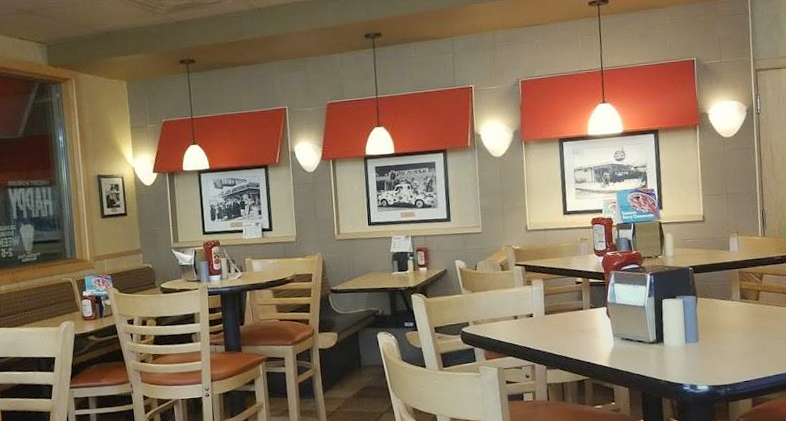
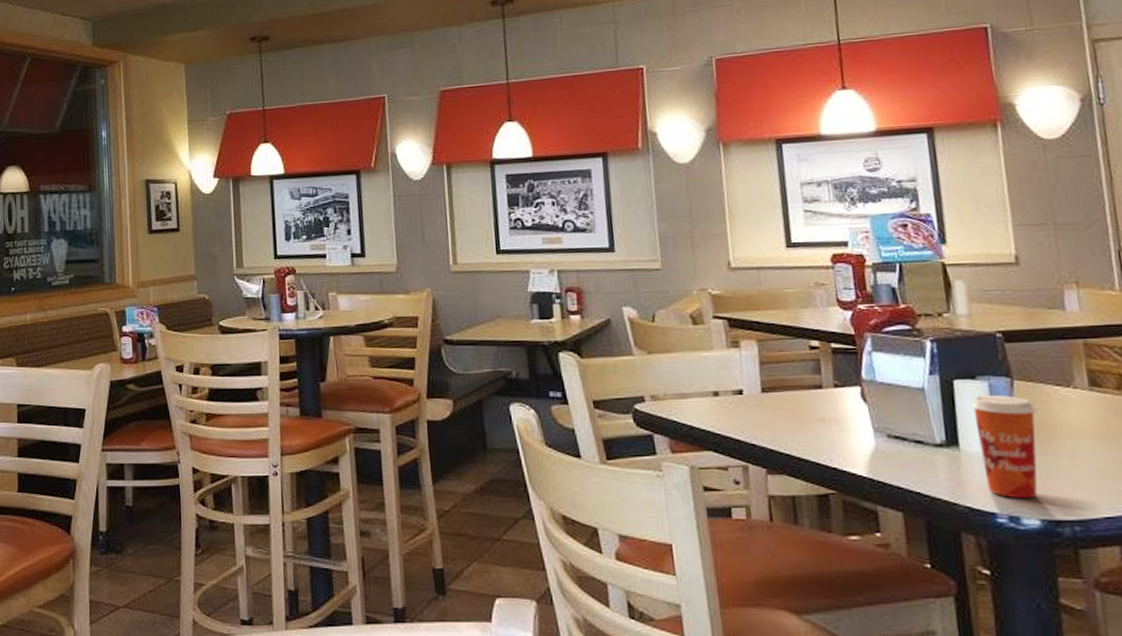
paper cup: none [672,307,710,374] -> present [970,394,1038,499]

